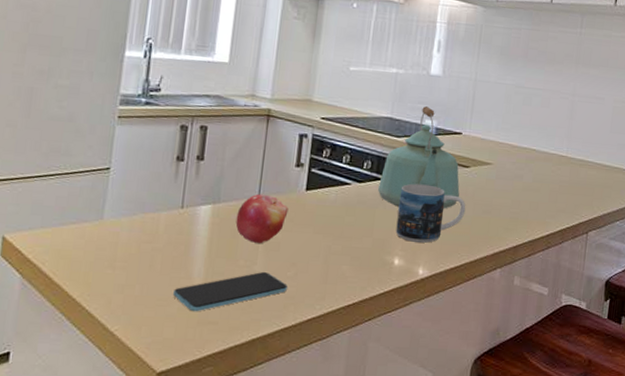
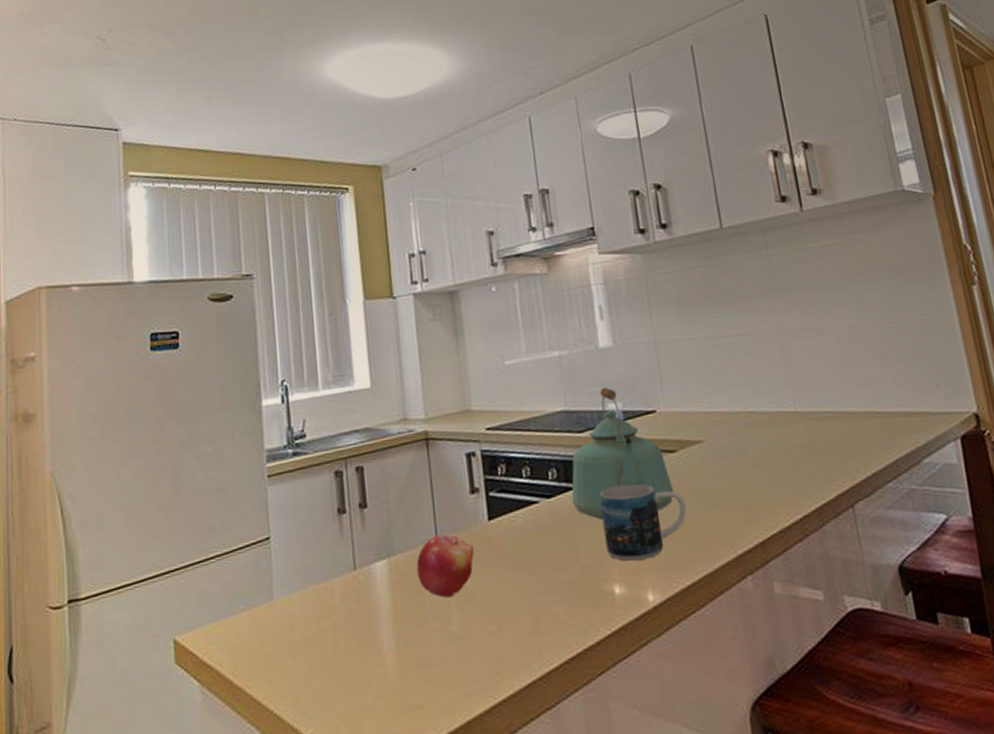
smartphone: present [173,271,287,312] -> none [365,630,494,697]

